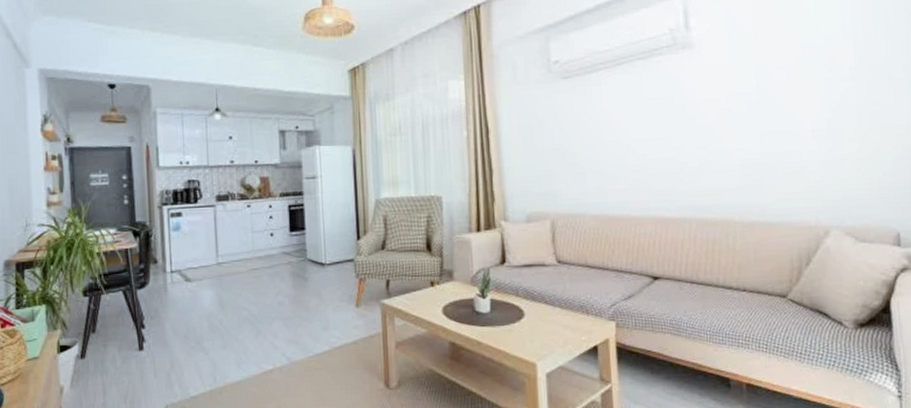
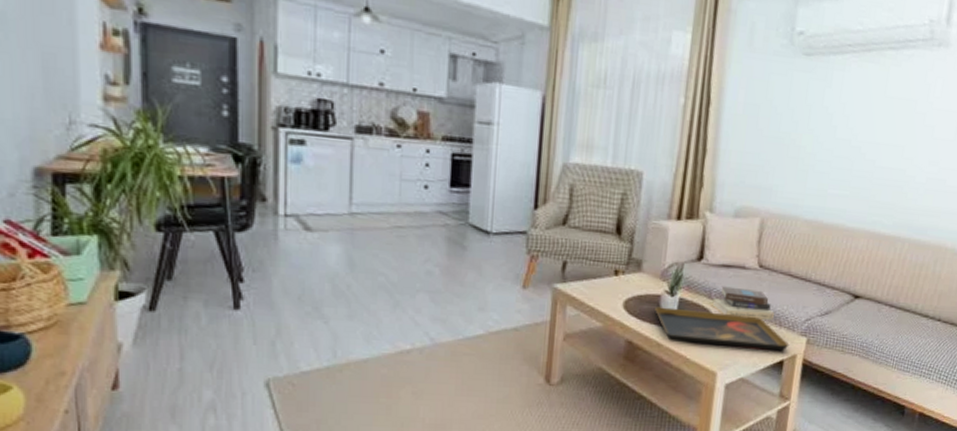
decorative tray: none [470,307,600,339] -> present [655,306,790,352]
books: none [520,283,581,310] -> present [712,286,775,320]

